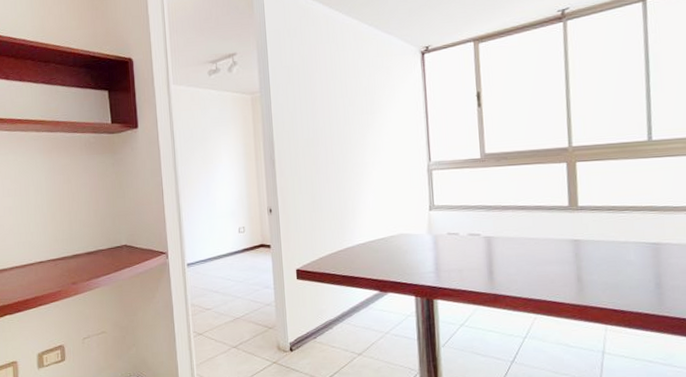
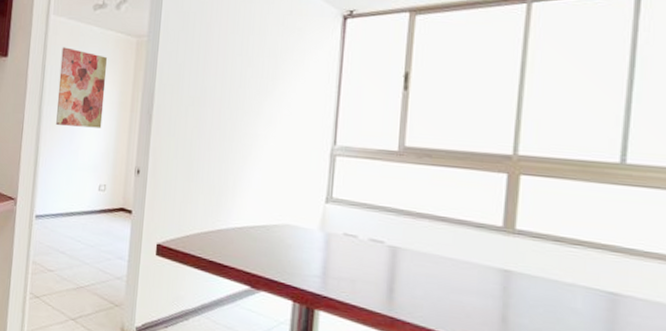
wall art: none [186,112,233,182] -> present [56,47,107,129]

